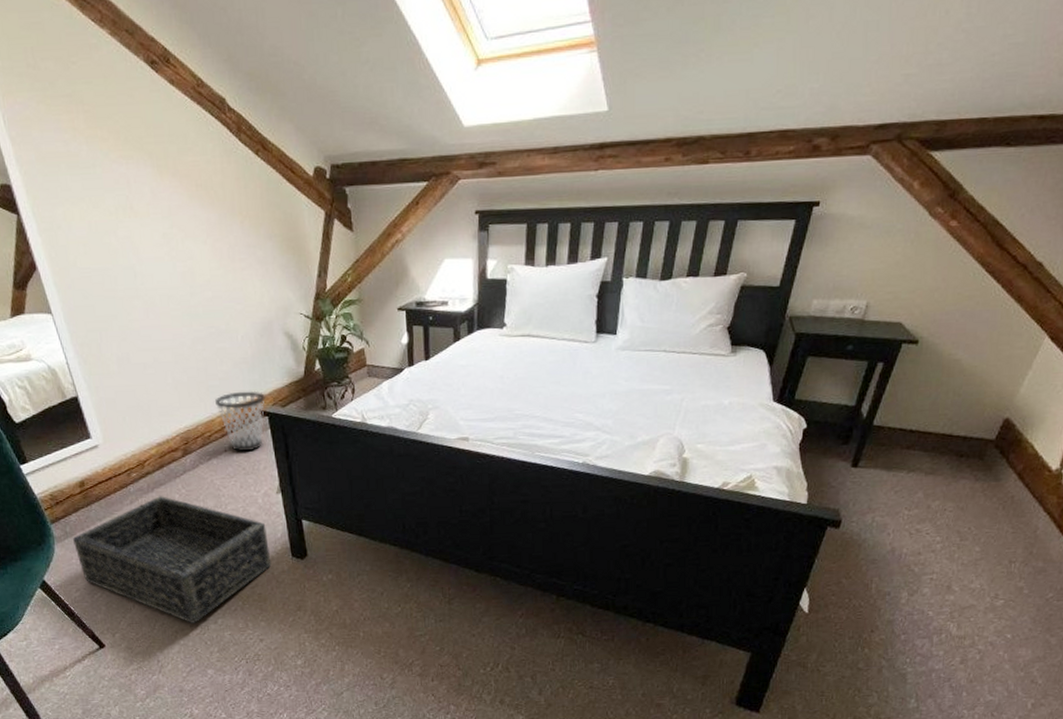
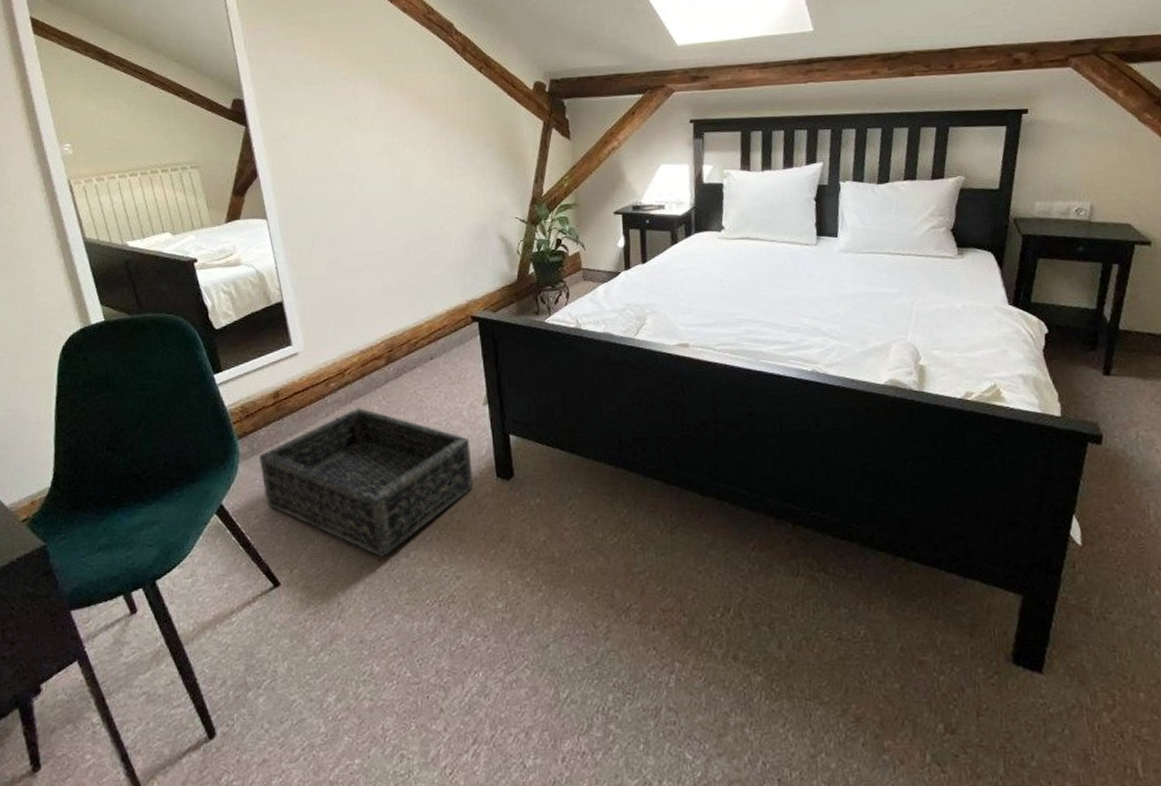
wastebasket: present [215,391,265,452] -> none [424,295,476,360]

